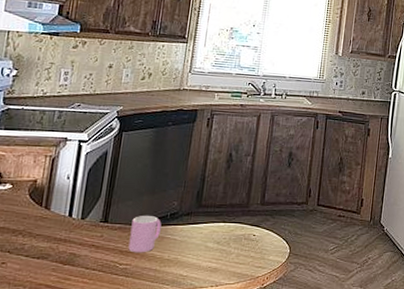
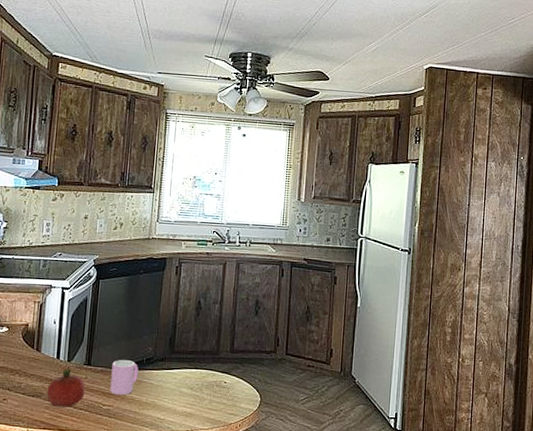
fruit: none [55,226,101,268] -> present [47,368,86,407]

